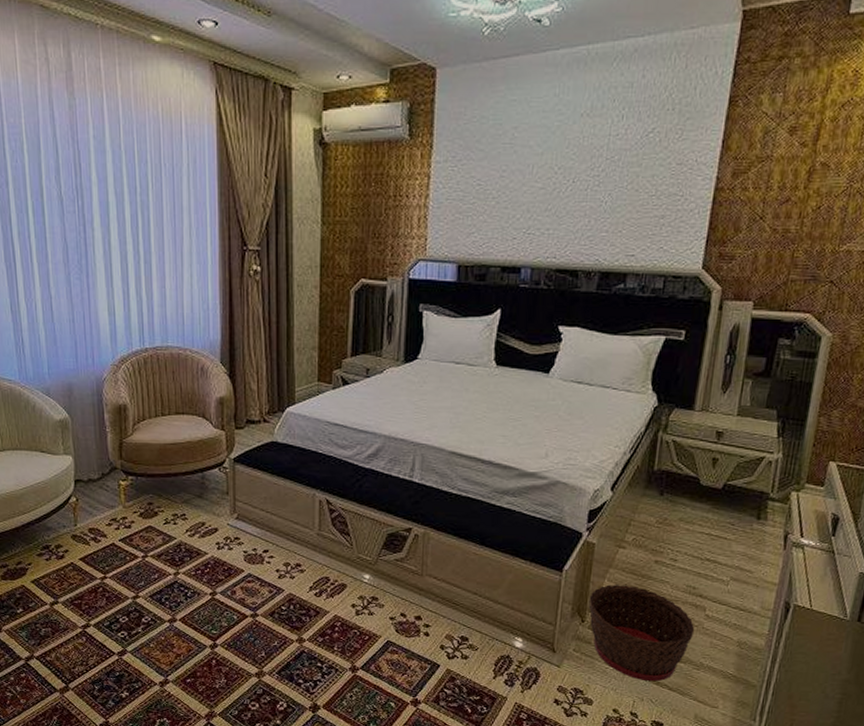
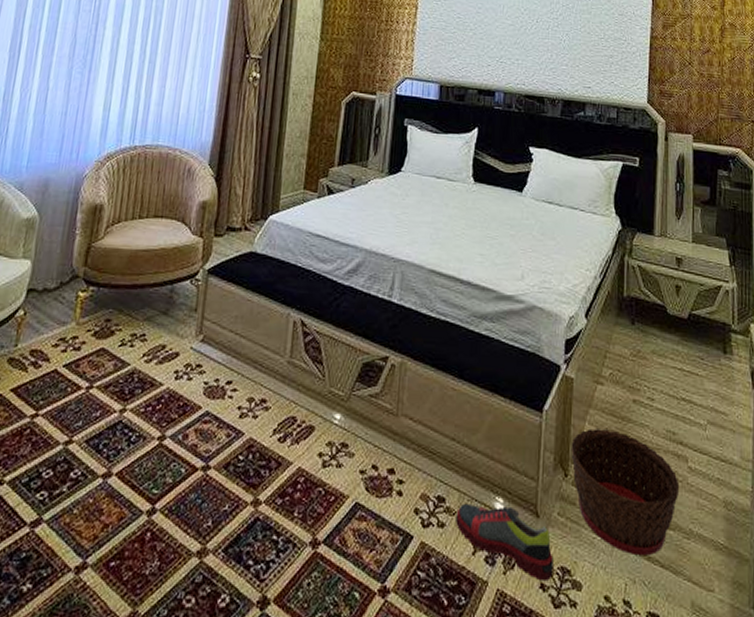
shoe: none [478,641,568,698] -> present [456,503,554,582]

